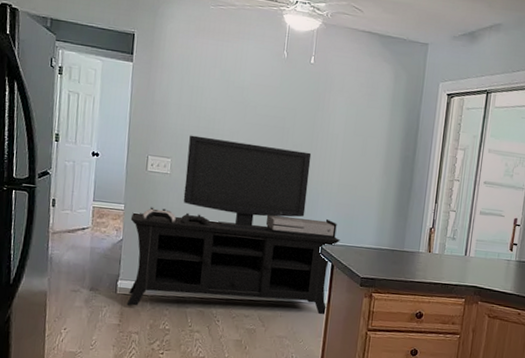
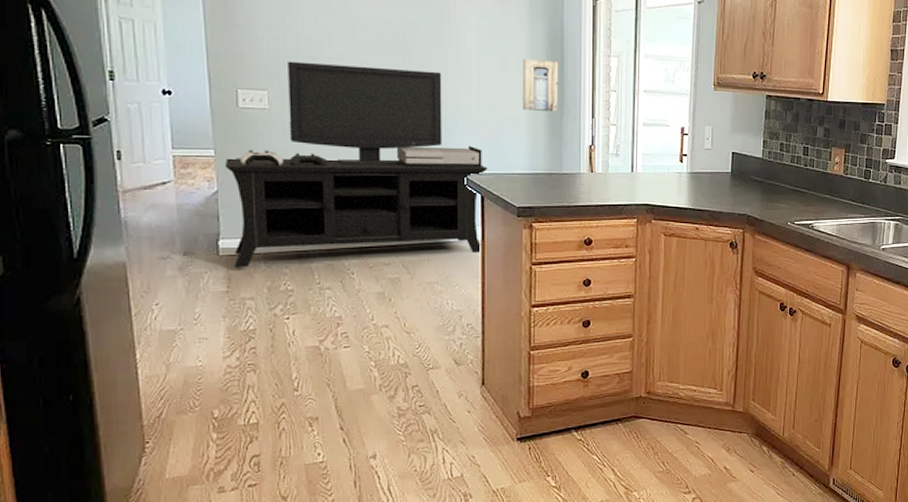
wall art: none [375,146,412,195] -> present [522,58,559,111]

